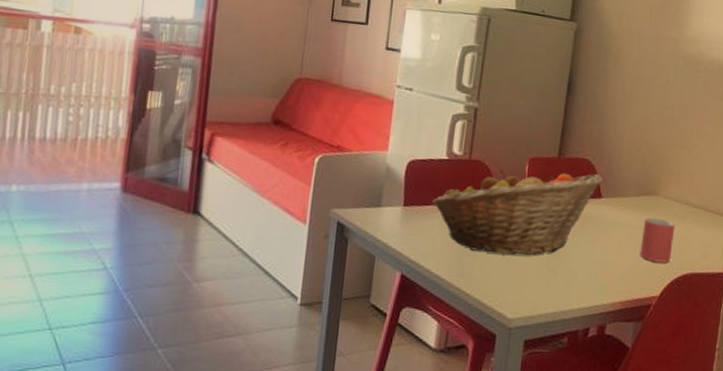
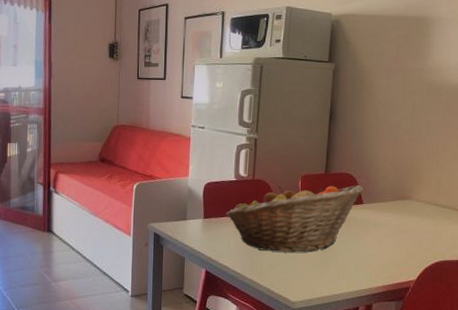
mug: present [640,217,676,263] -> none [398,217,427,254]

